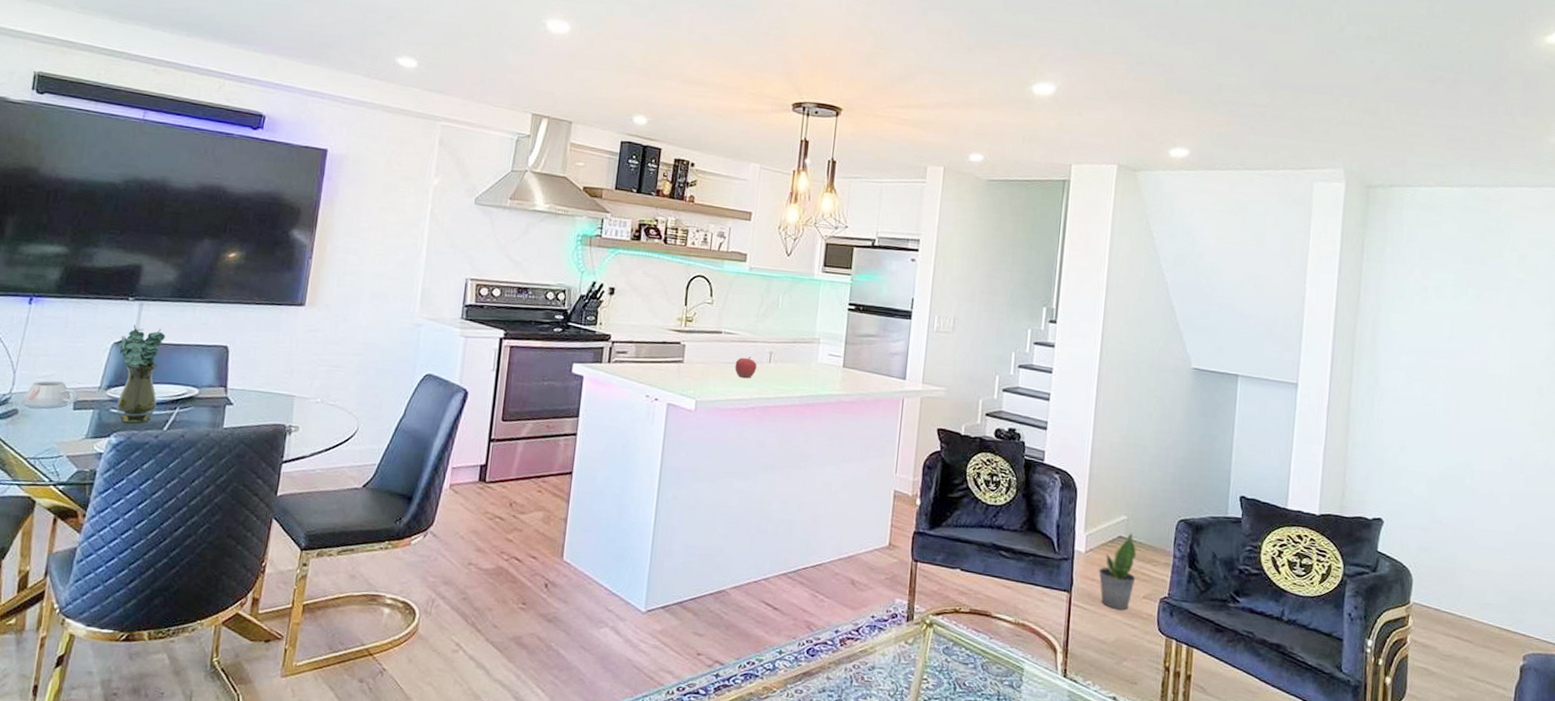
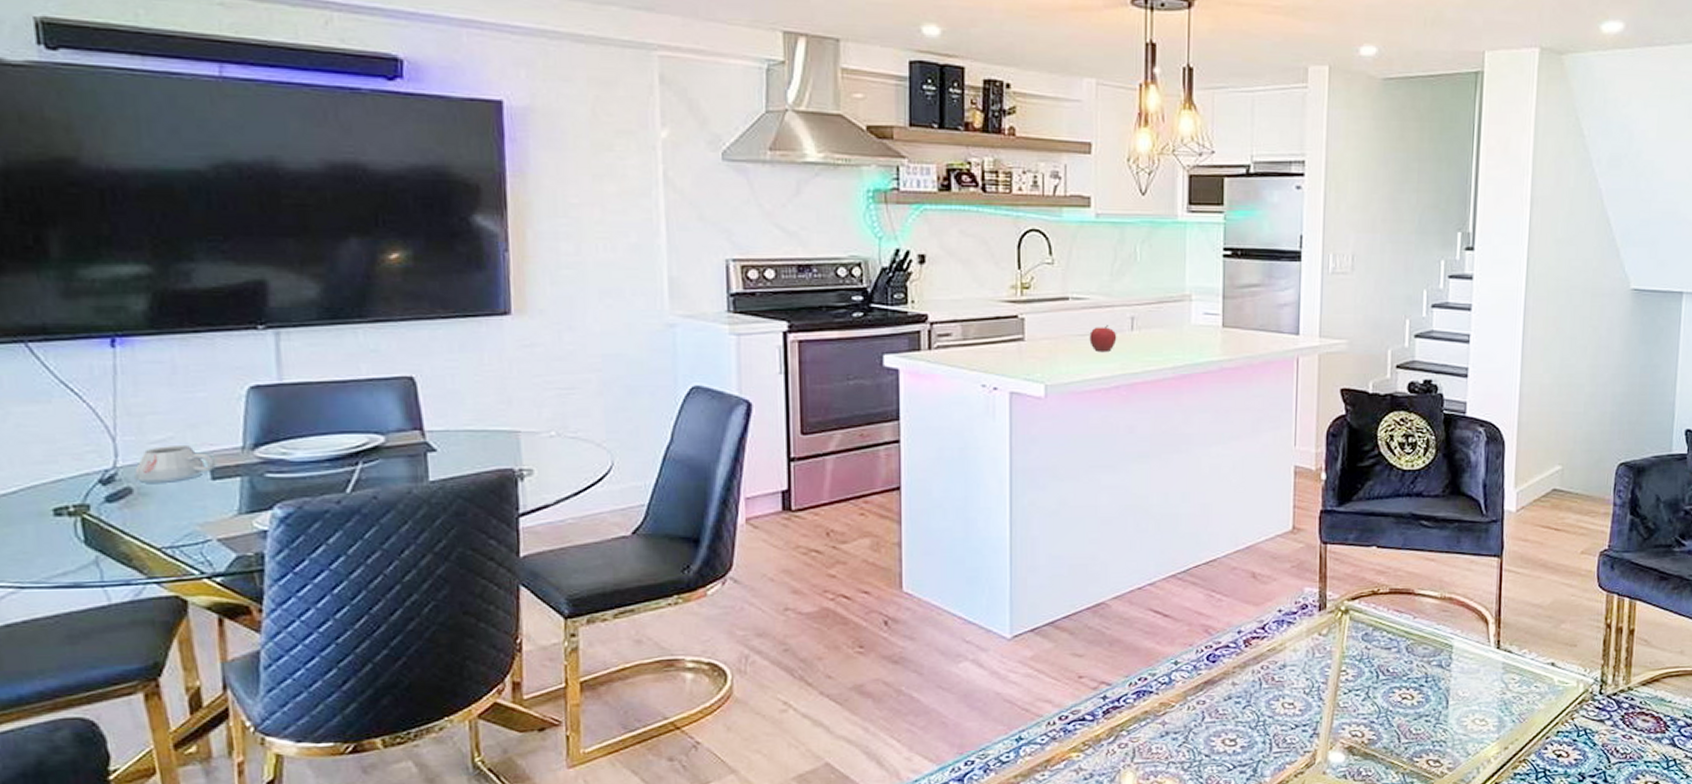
vase: present [116,325,165,425] -> none [253,361,330,491]
potted plant: present [1098,533,1137,611] -> none [1532,484,1573,570]

